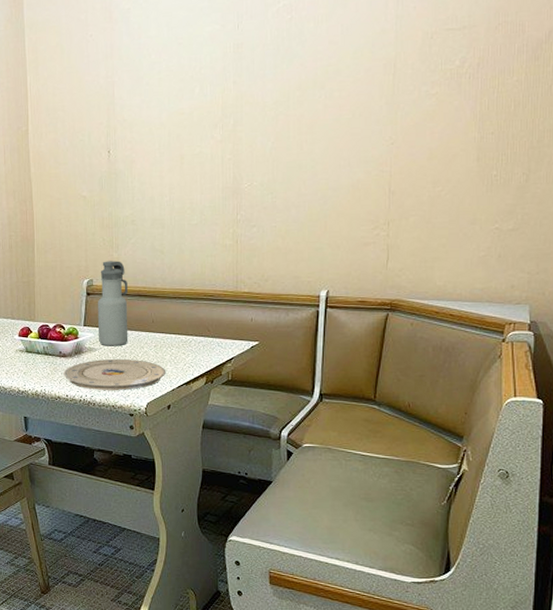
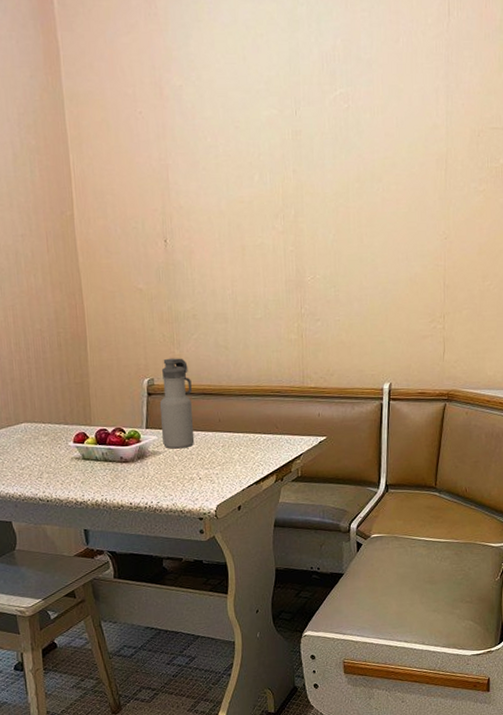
plate: present [63,358,166,390] -> none [126,461,236,496]

